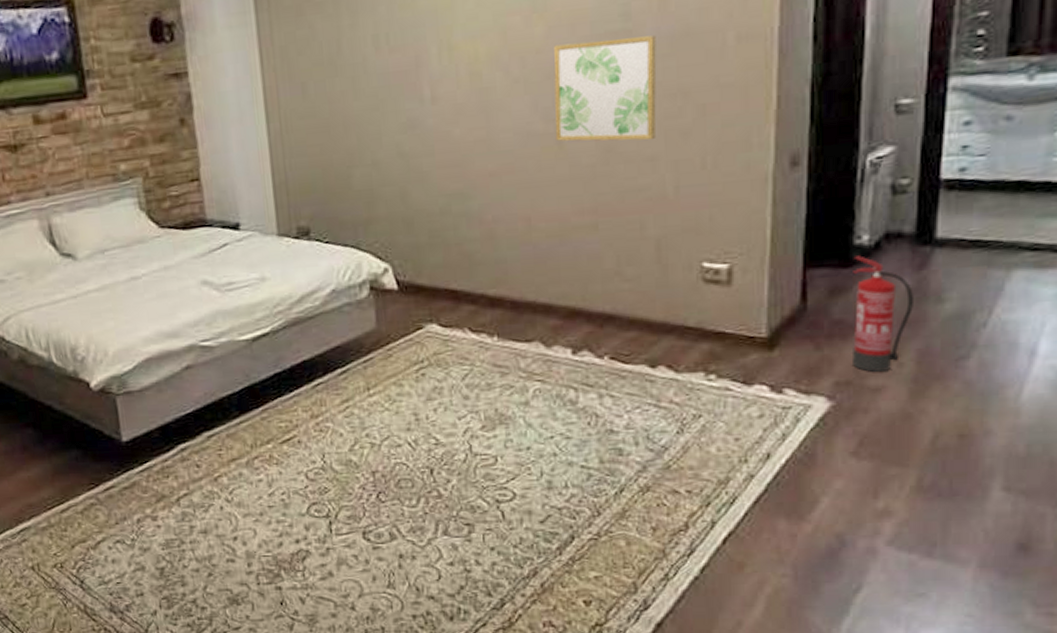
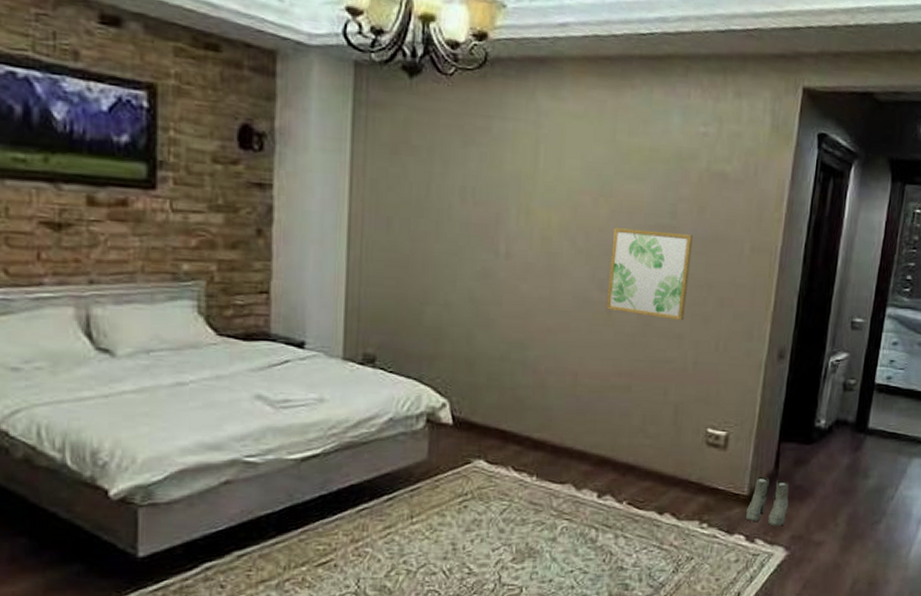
boots: none [768,312,826,372] -> present [746,476,789,526]
fire extinguisher: present [853,255,913,372] -> none [805,435,850,529]

